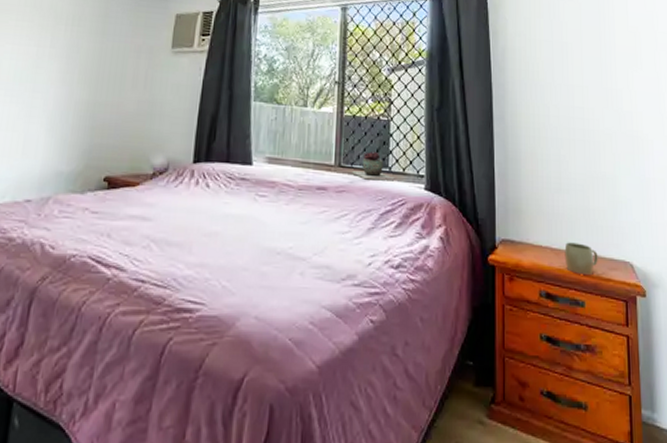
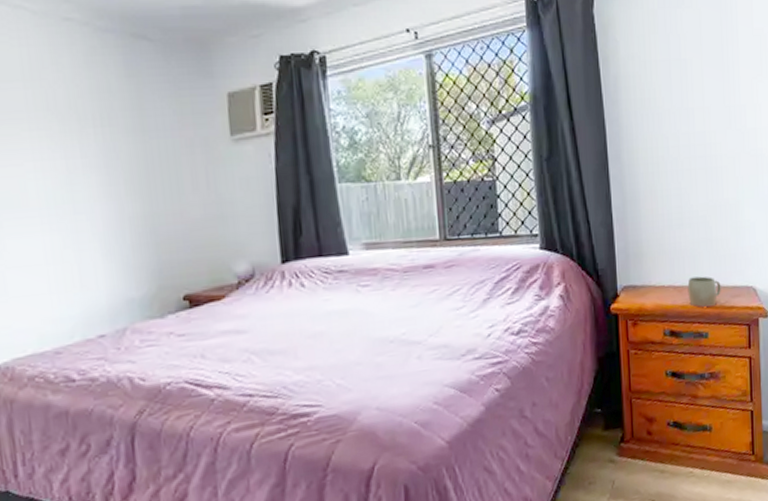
succulent plant: present [352,151,396,181] -> none [460,216,509,250]

